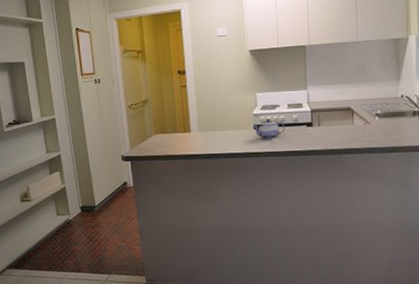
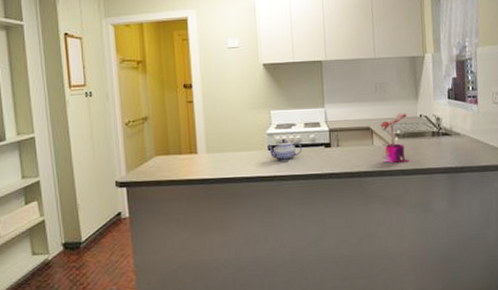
potted plant: none [361,93,389,141] -> present [381,112,410,163]

